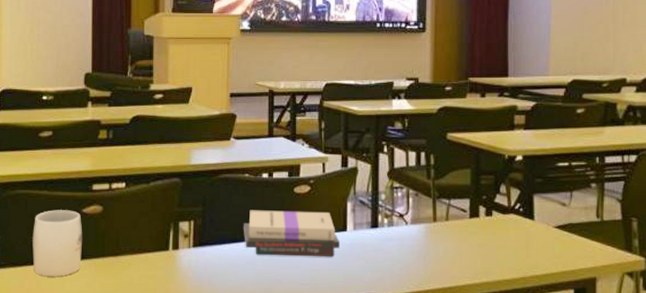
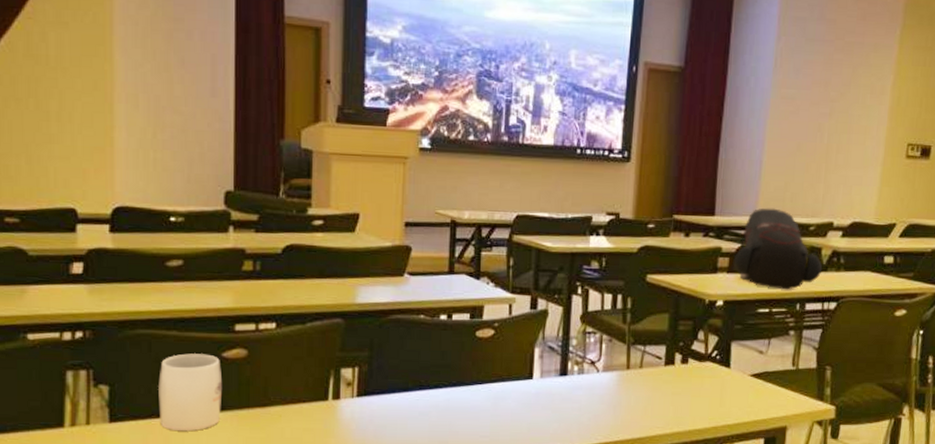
books: present [243,210,339,256] -> none [416,355,524,406]
backpack: none [529,67,619,143] -> present [733,208,823,289]

